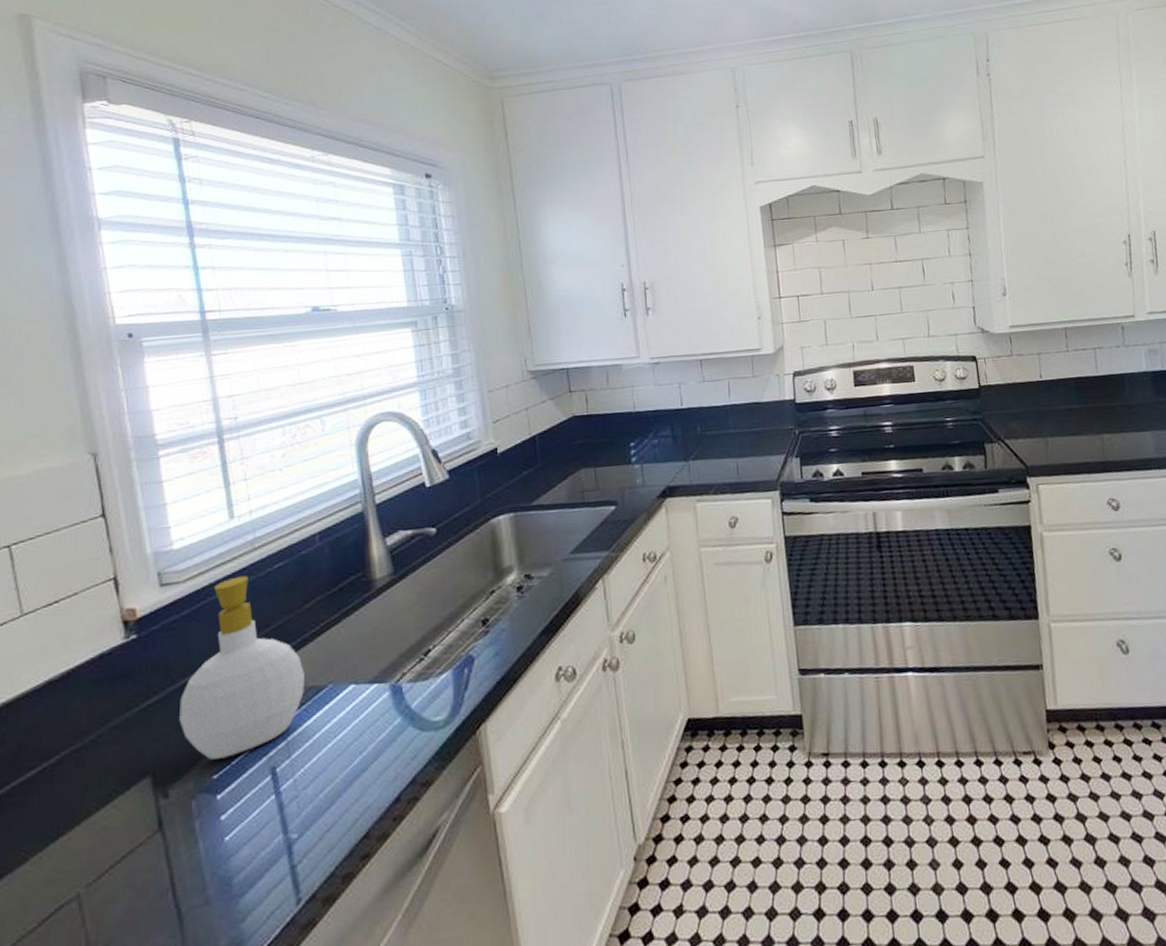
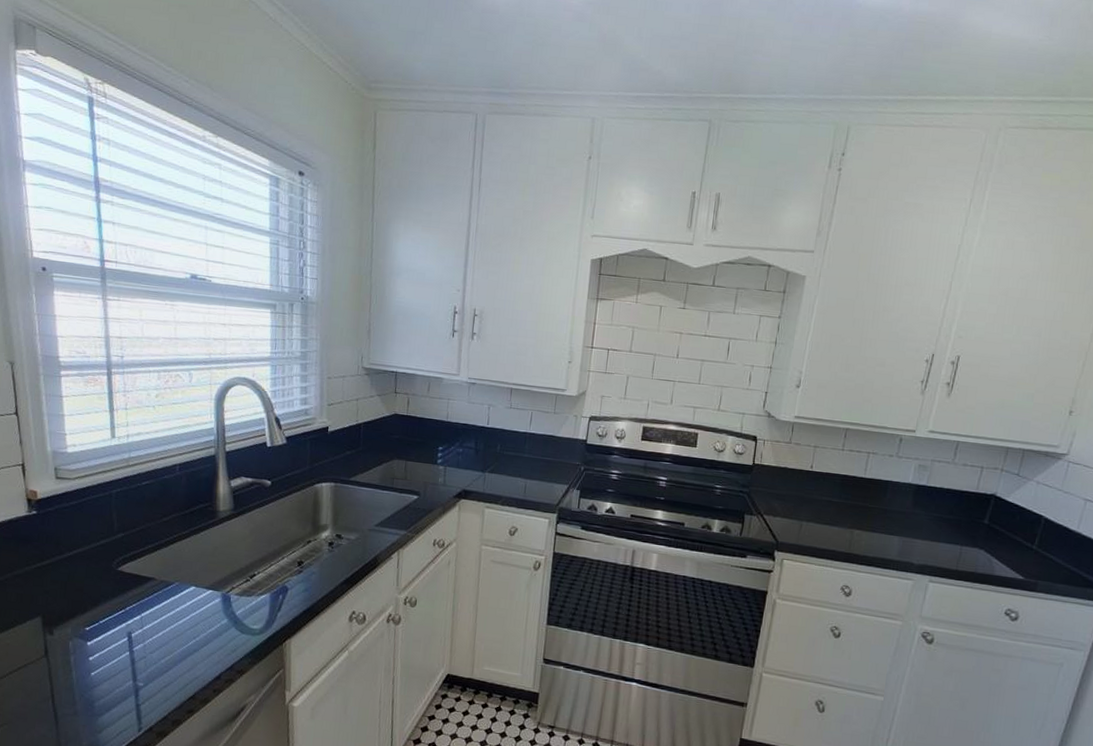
soap bottle: present [179,575,304,760] -> none [64,484,159,617]

